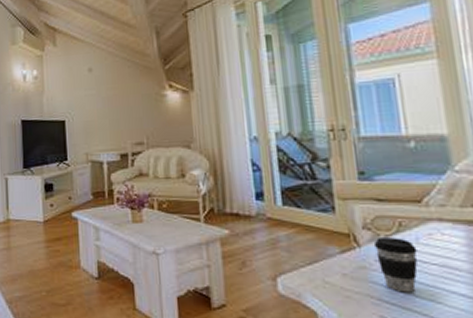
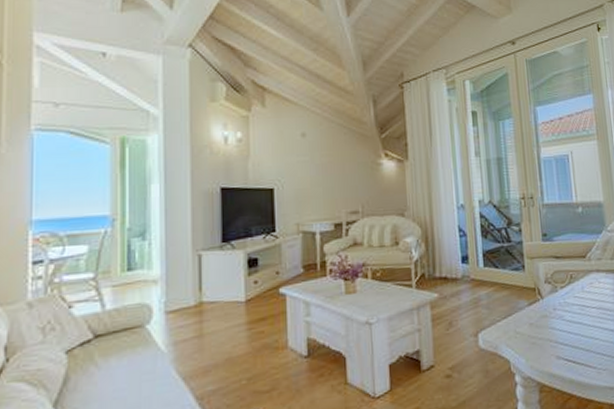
coffee cup: present [373,238,418,293] -> none [552,288,583,334]

